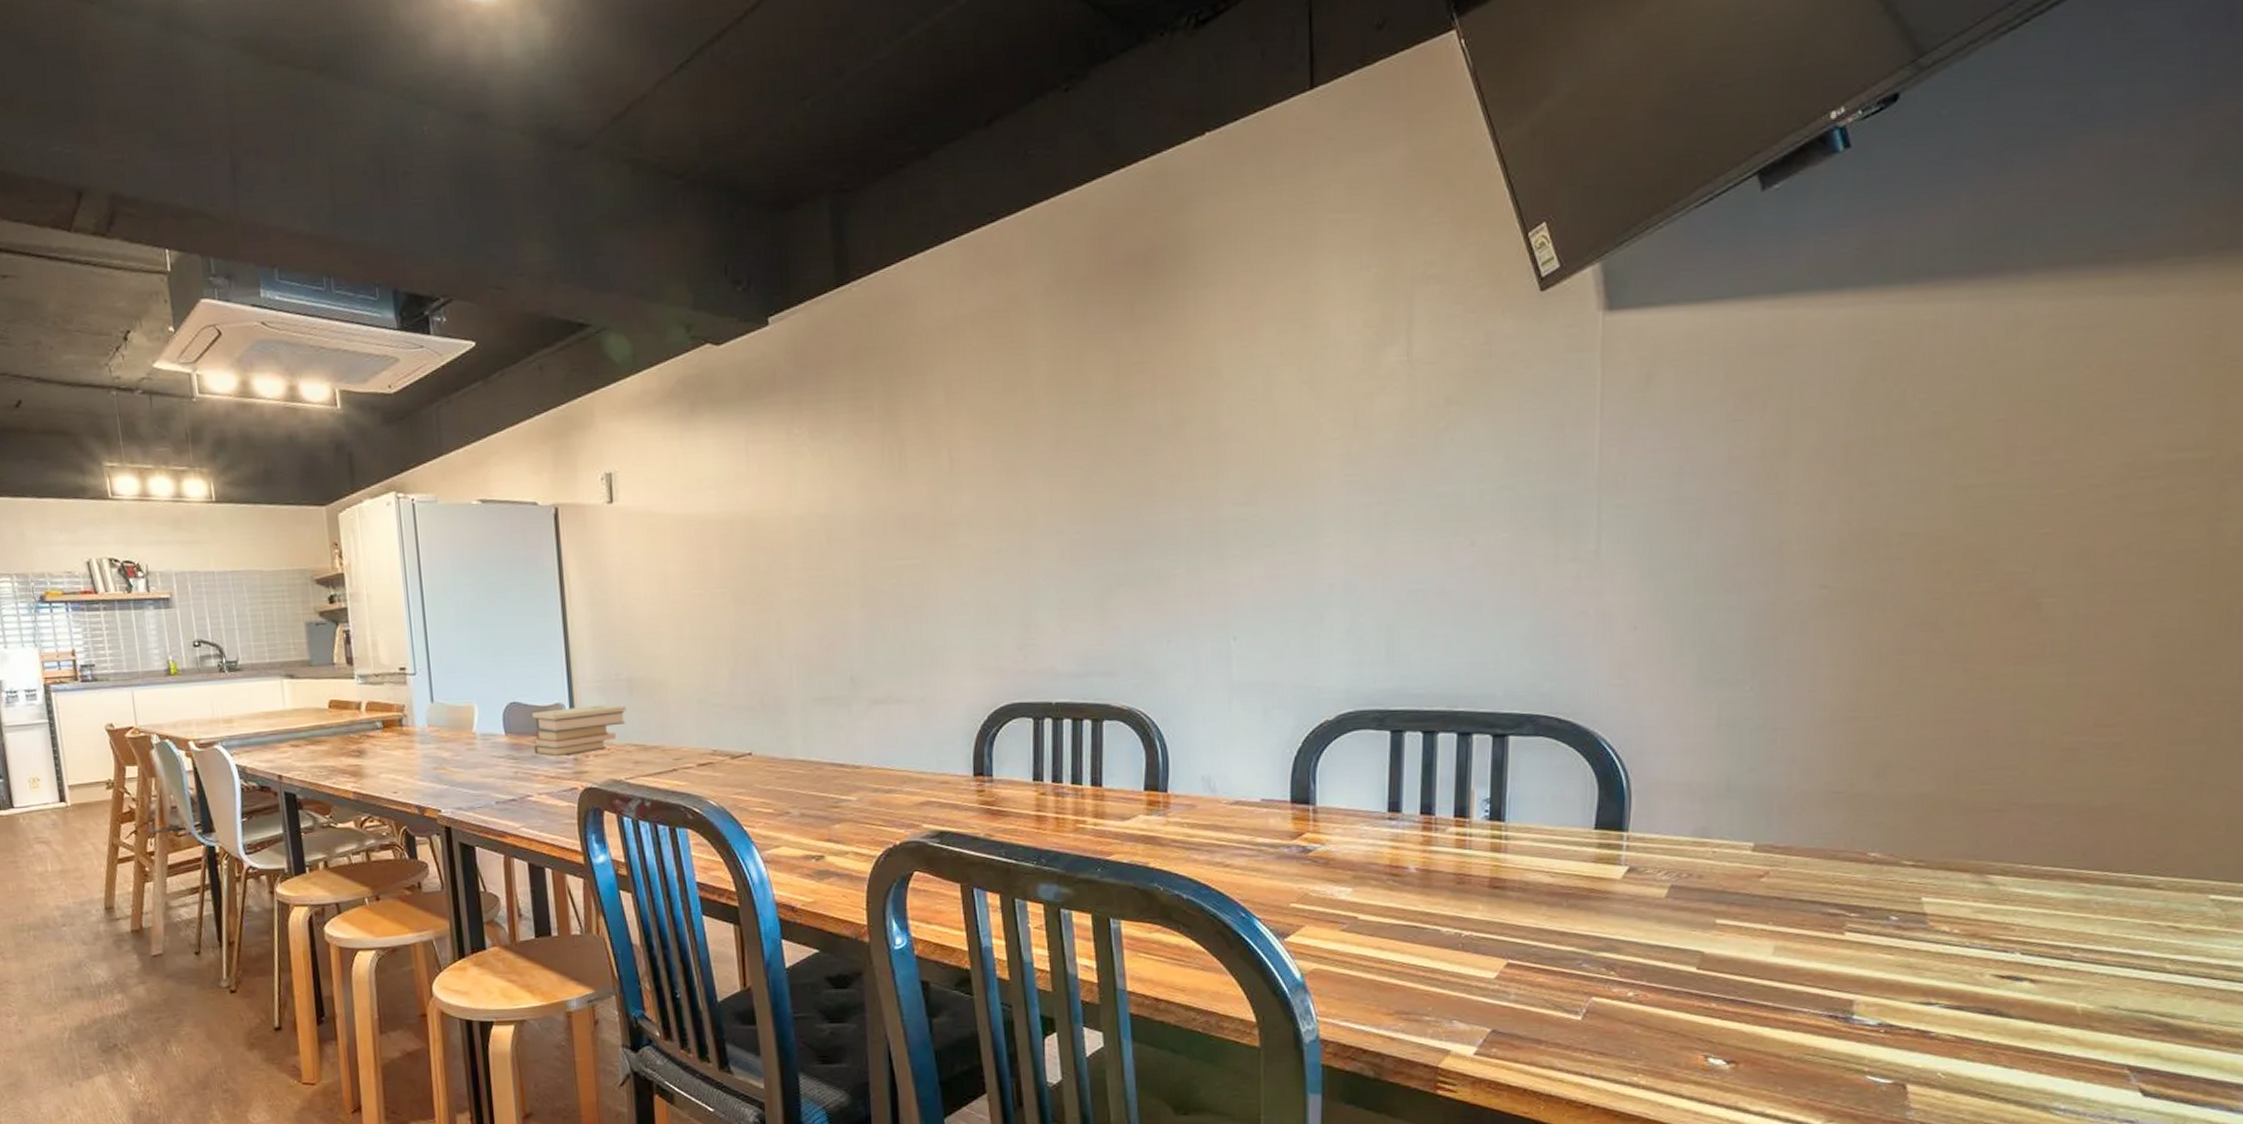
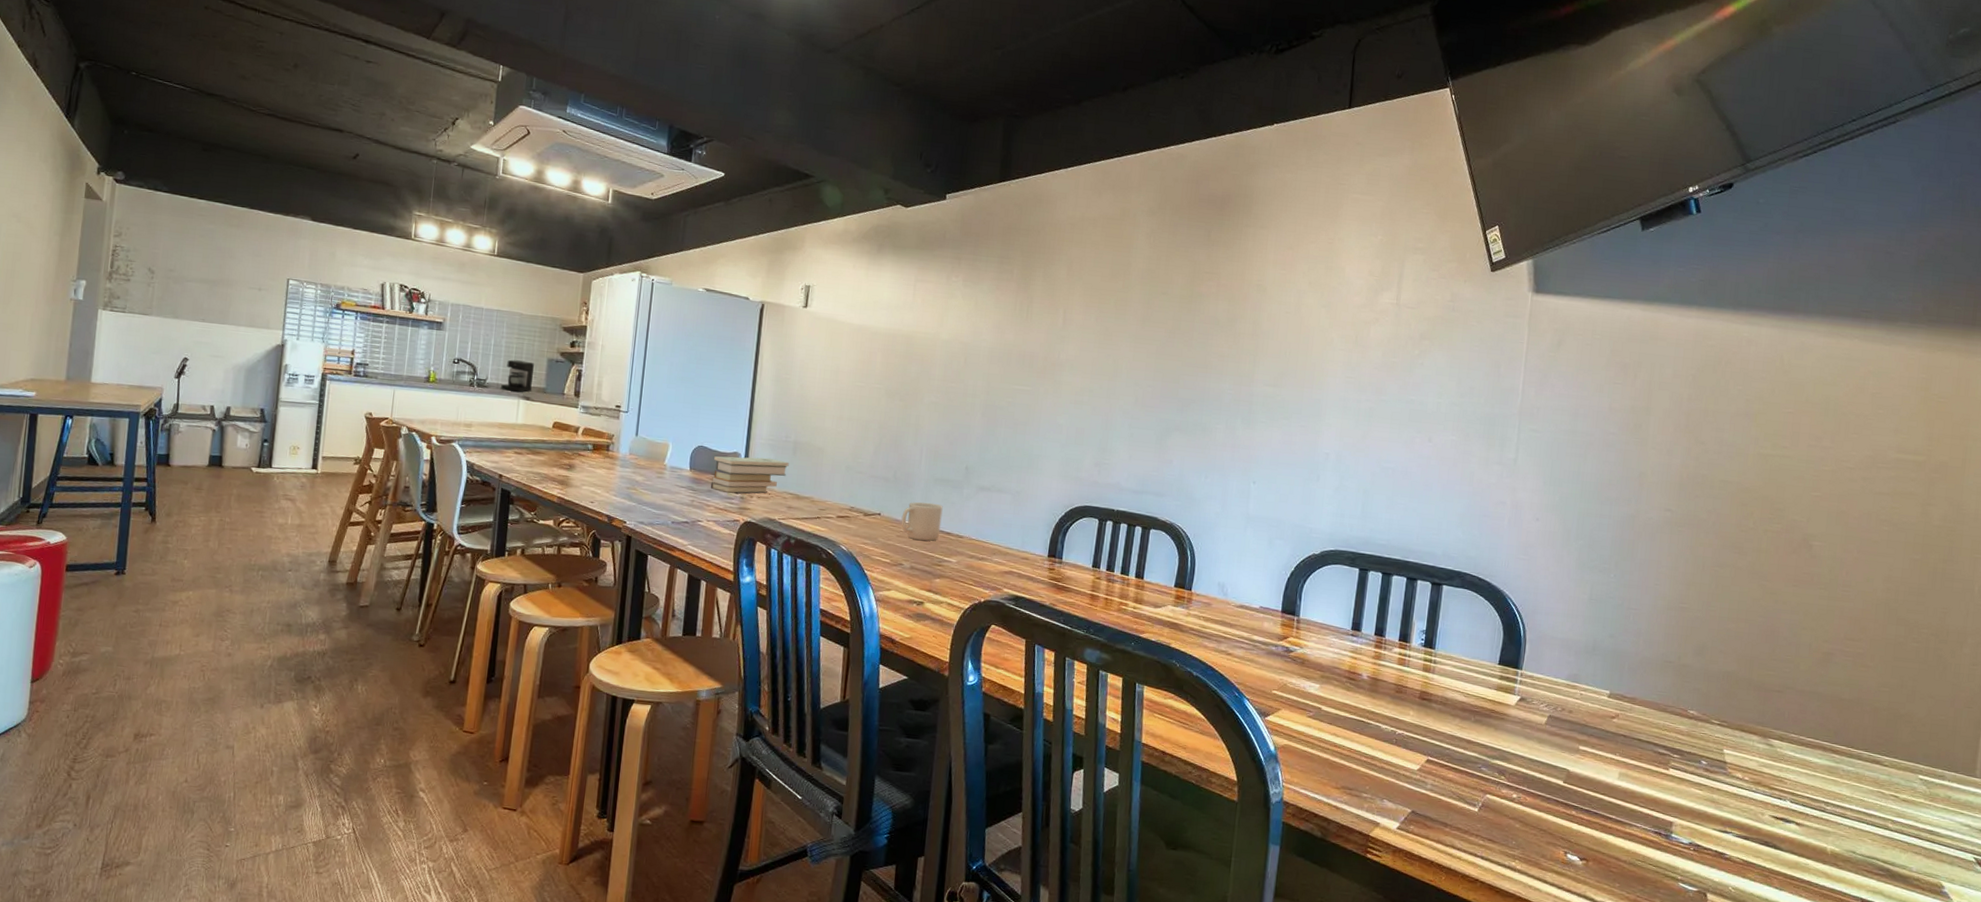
coffee maker: none [257,630,295,671] -> present [501,359,535,393]
mug: none [778,729,831,779] -> present [901,502,943,541]

